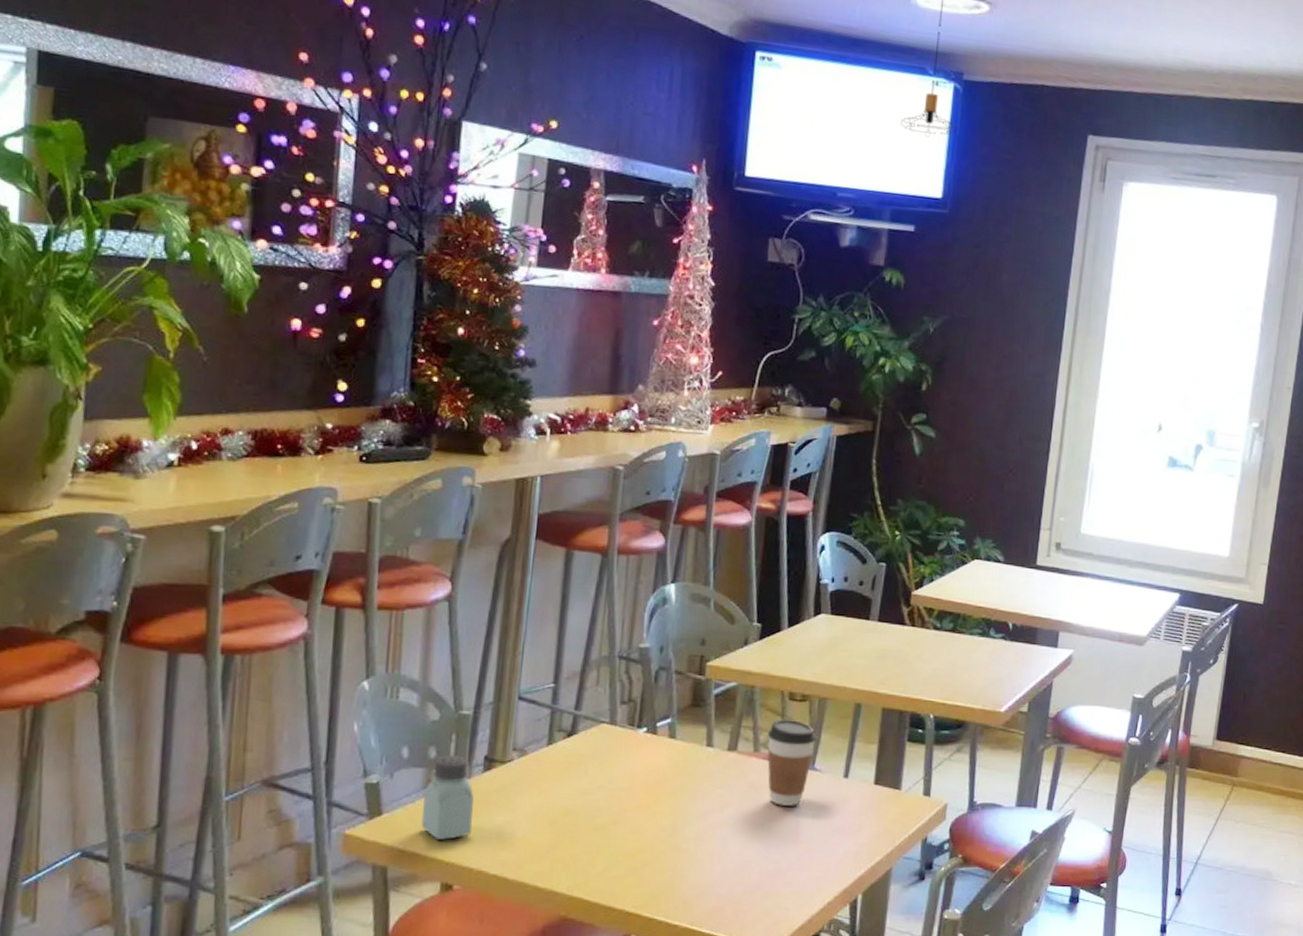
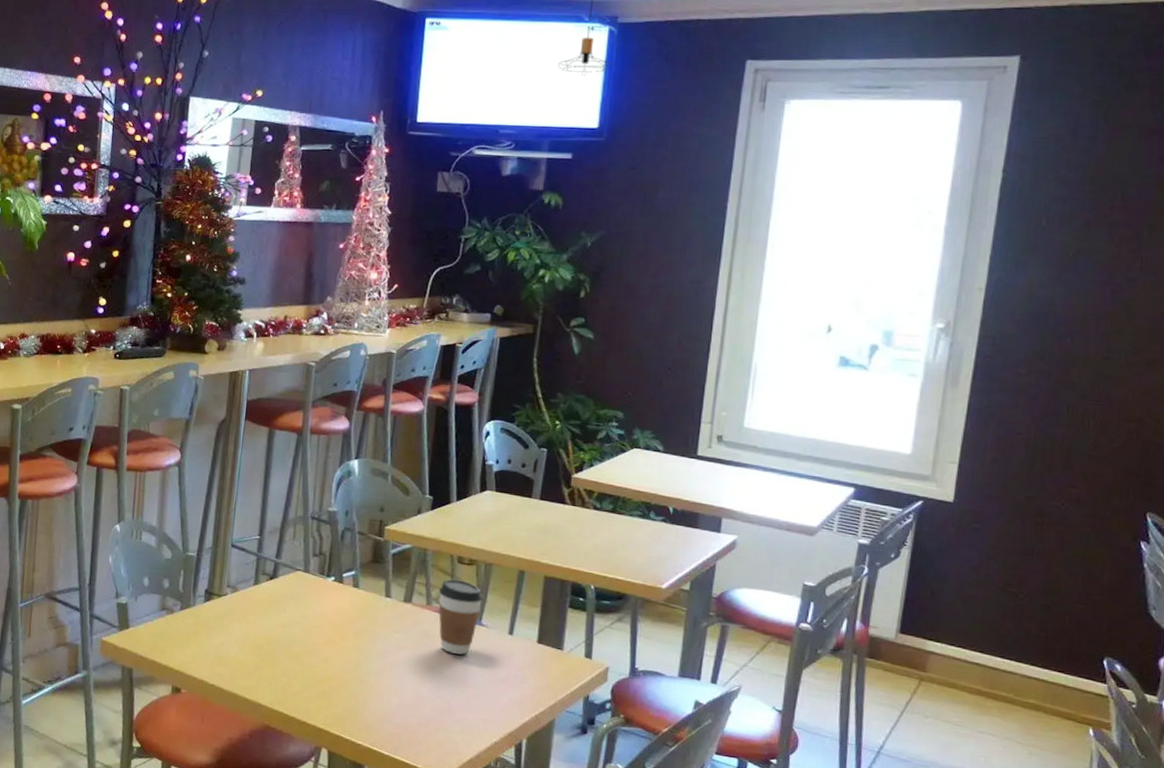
saltshaker: present [422,755,474,840] -> none [158,586,197,653]

